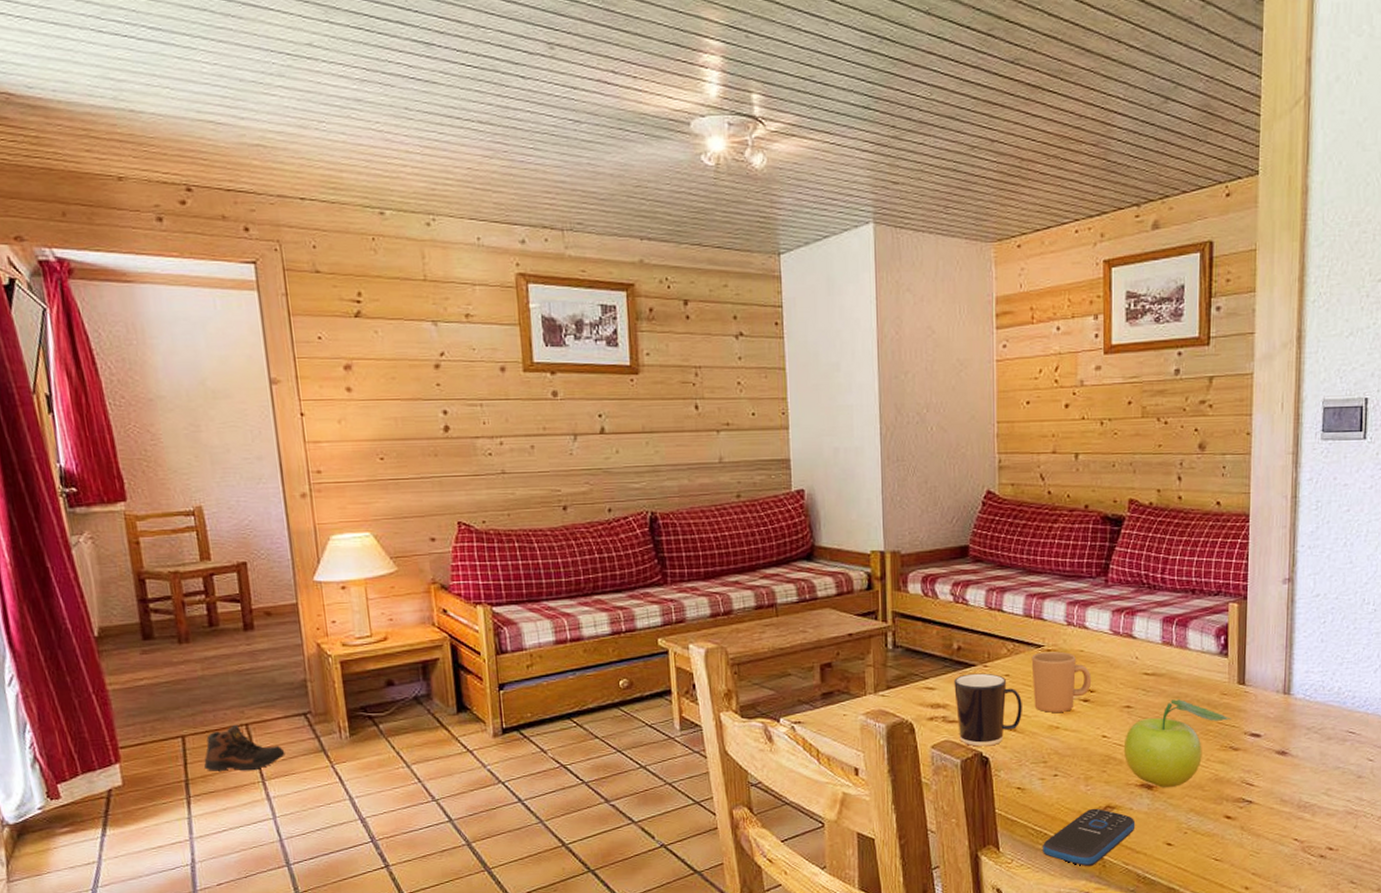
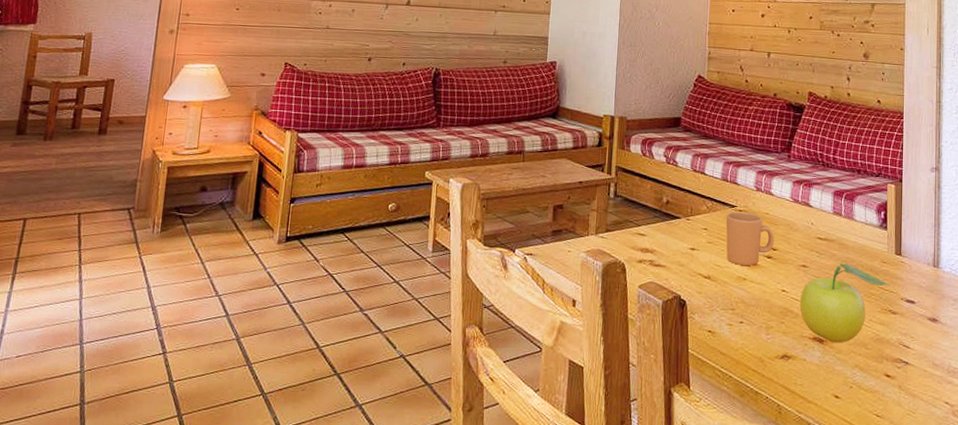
boot: present [204,724,286,771] -> none [35,213,105,255]
mug: present [954,673,1022,747] -> none [661,224,717,291]
mobile phone: present [1043,808,1136,867] -> none [727,356,808,412]

